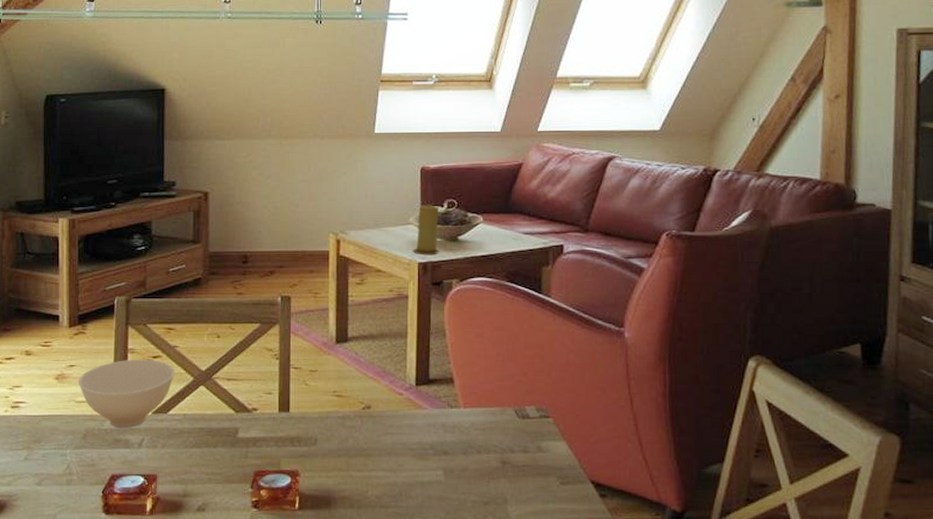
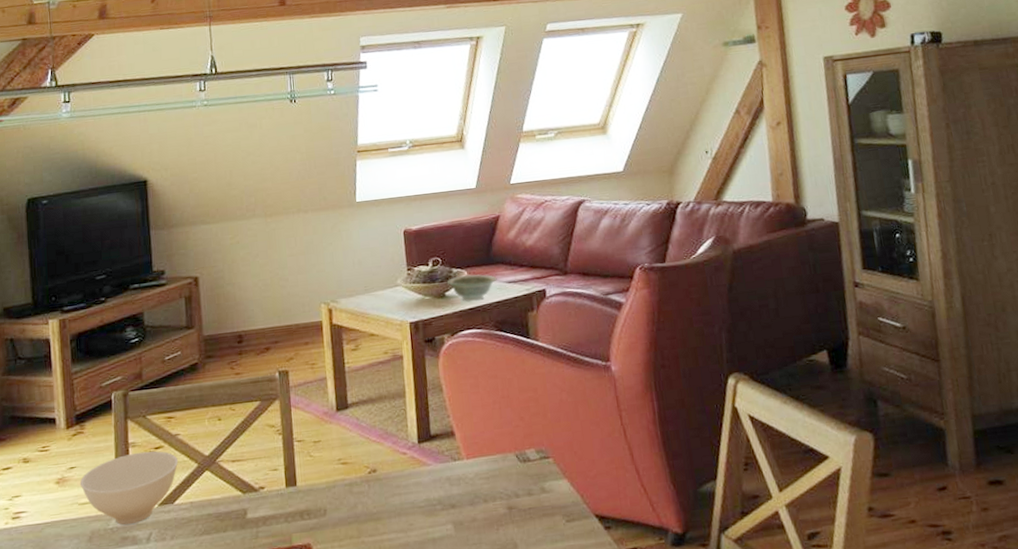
candle: present [413,205,440,254] -> none [403,265,429,314]
bowl: none [460,221,514,249] -> present [446,274,497,302]

